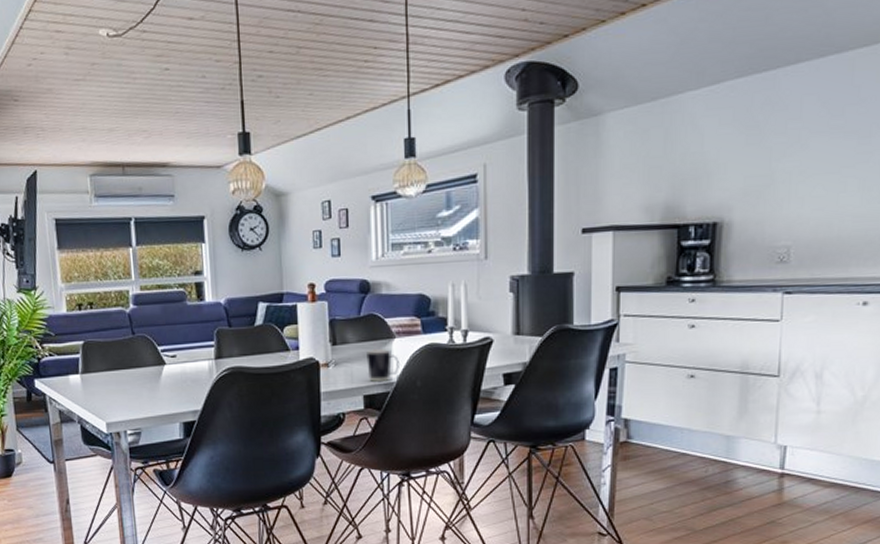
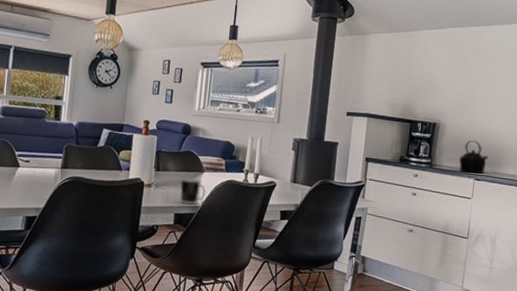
kettle: none [757,238,803,286] -> present [459,140,488,174]

